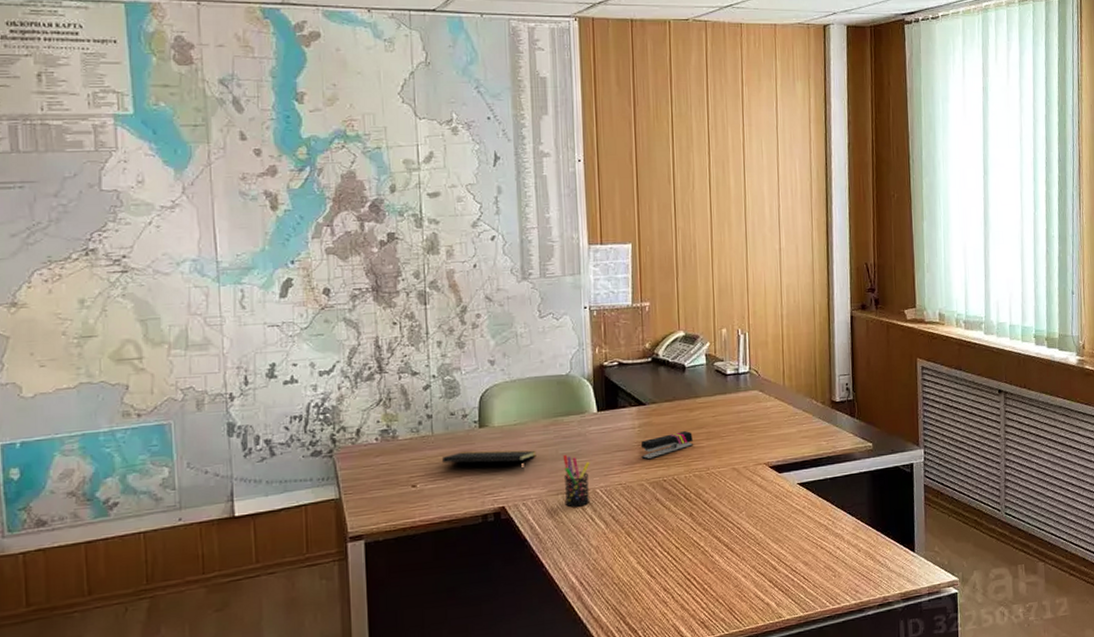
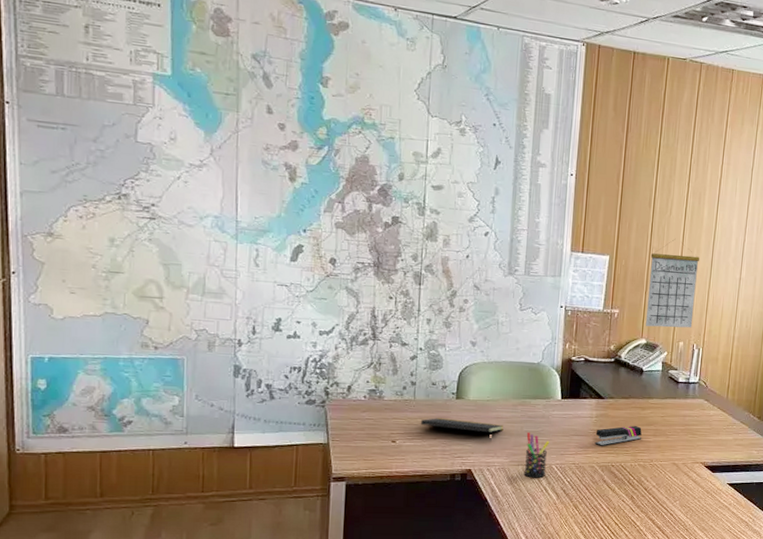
calendar: none [678,214,734,316] -> present [646,238,699,328]

